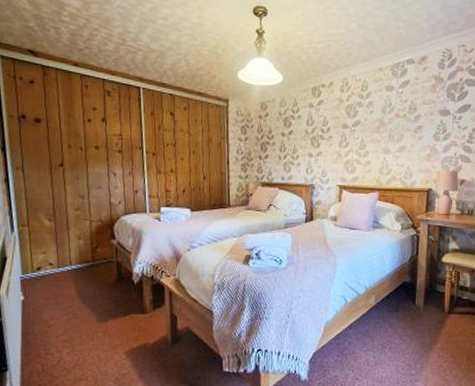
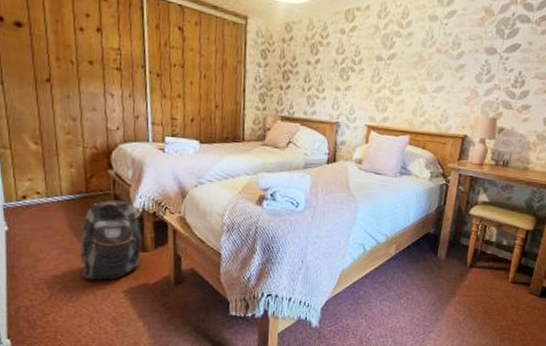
backpack: none [86,266,142,343] -> present [80,200,142,280]

